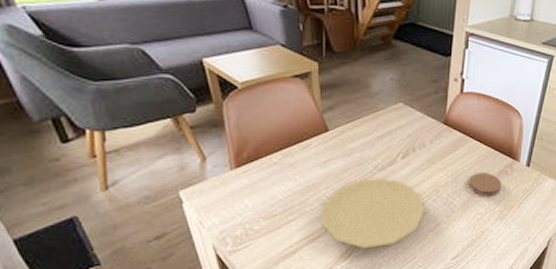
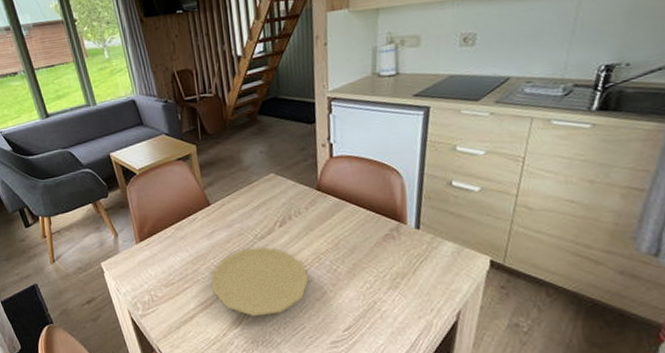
coaster: present [469,173,502,196] -> none [351,238,390,263]

